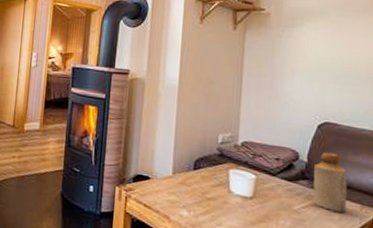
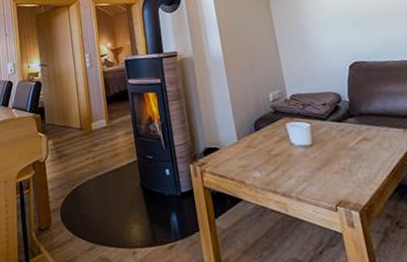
bottle: present [313,152,348,213] -> none [356,88,394,141]

